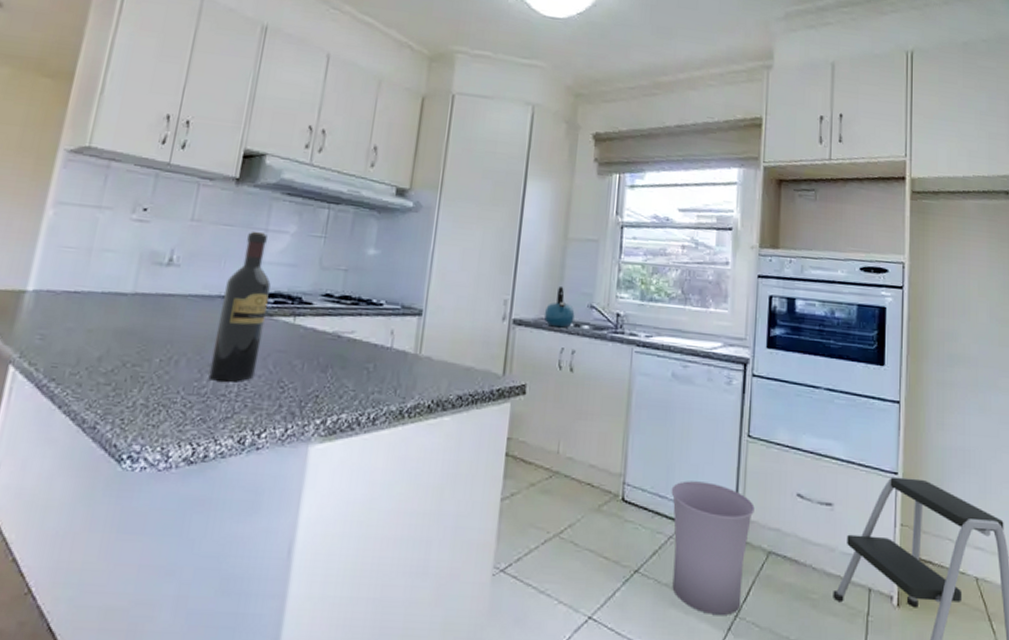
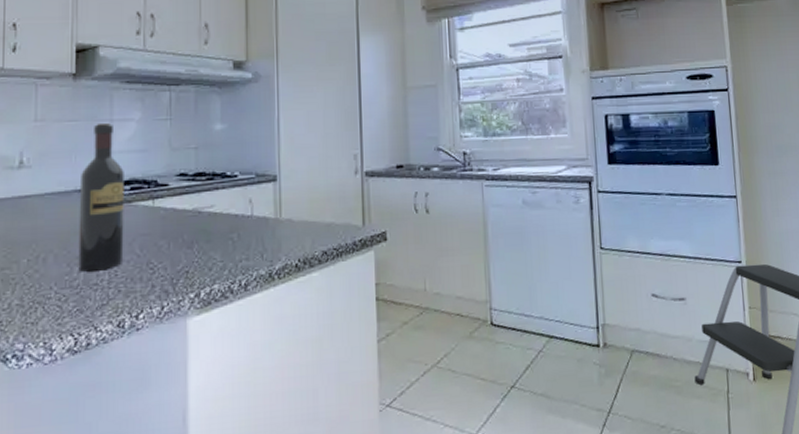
kettle: present [544,287,575,328] -> none [394,135,424,174]
waste bin: present [671,481,755,615] -> none [535,296,615,415]

